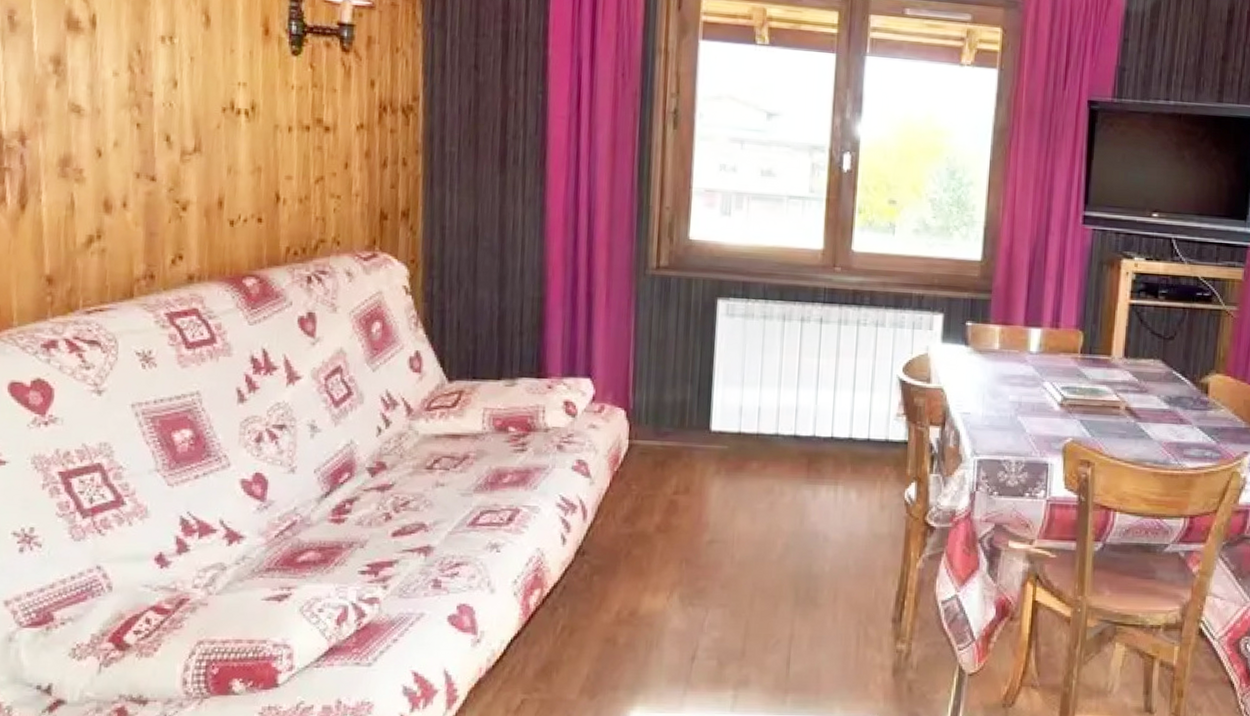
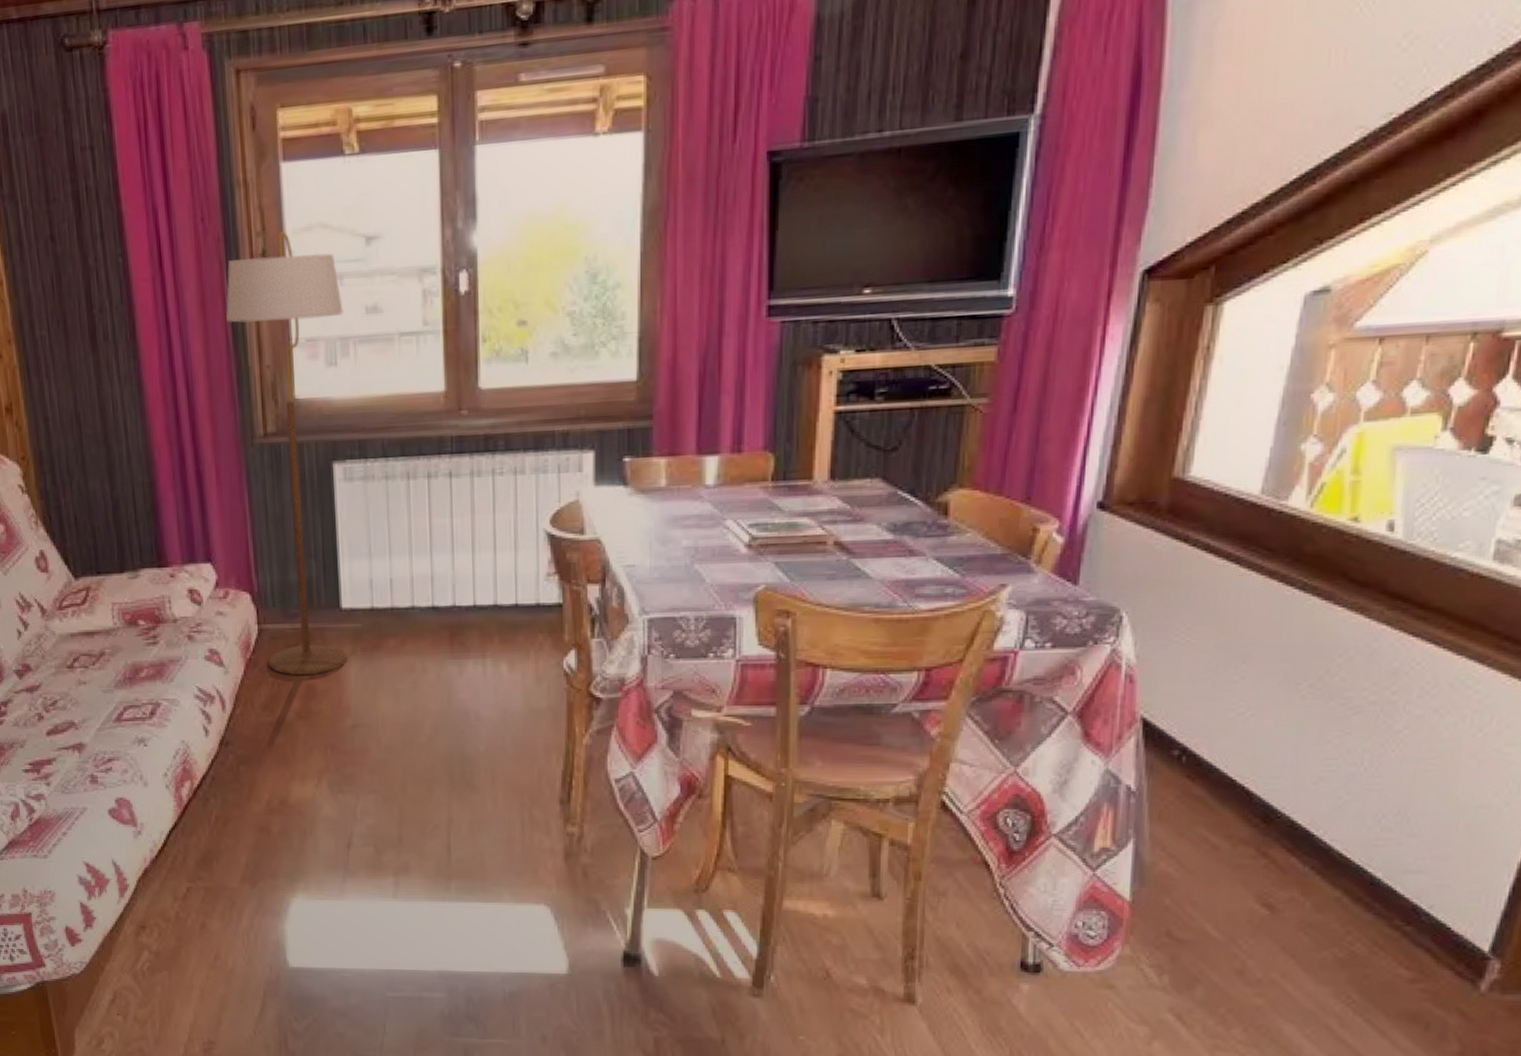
floor lamp: none [634,96,742,491] -> present [226,231,347,676]

